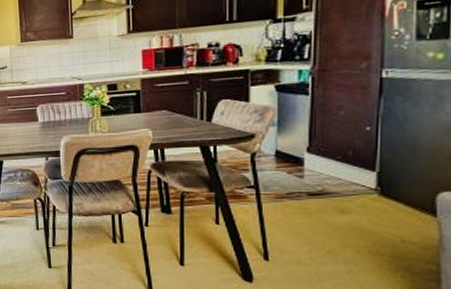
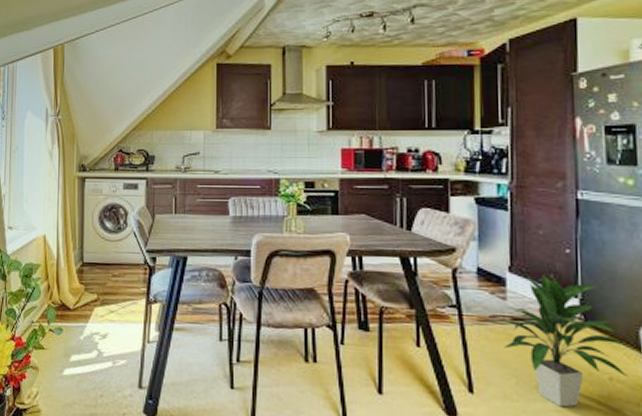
indoor plant: none [298,152,427,268] -> present [501,274,632,407]

